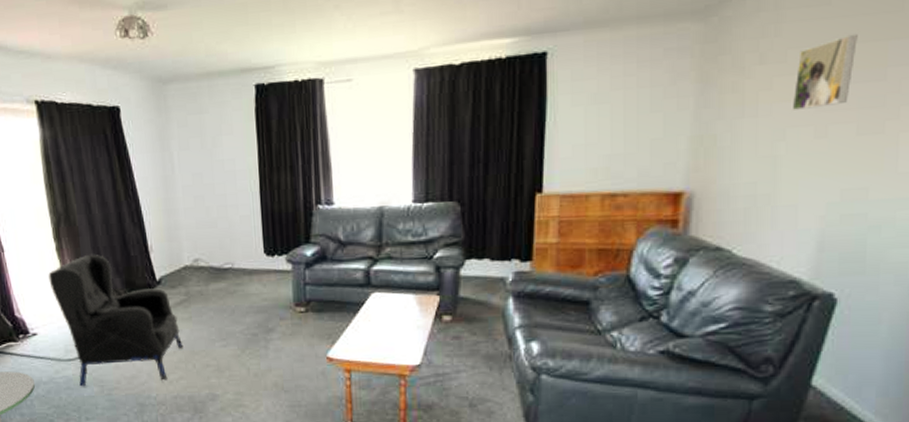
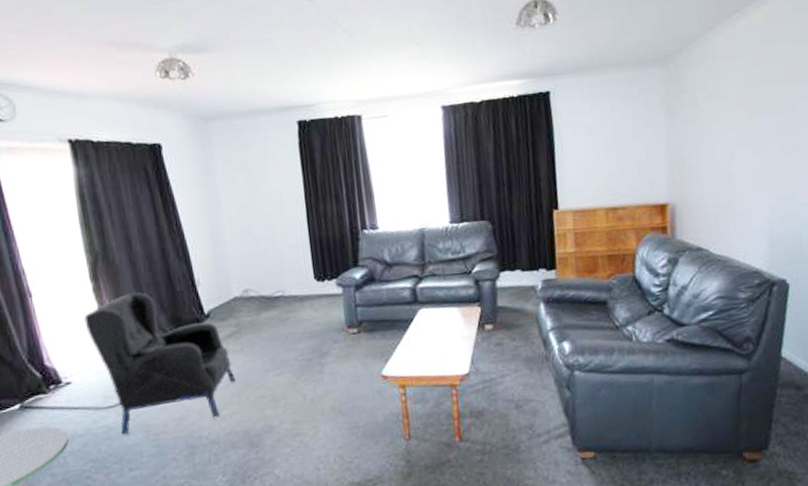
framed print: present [792,33,858,110] -> none [734,77,773,136]

